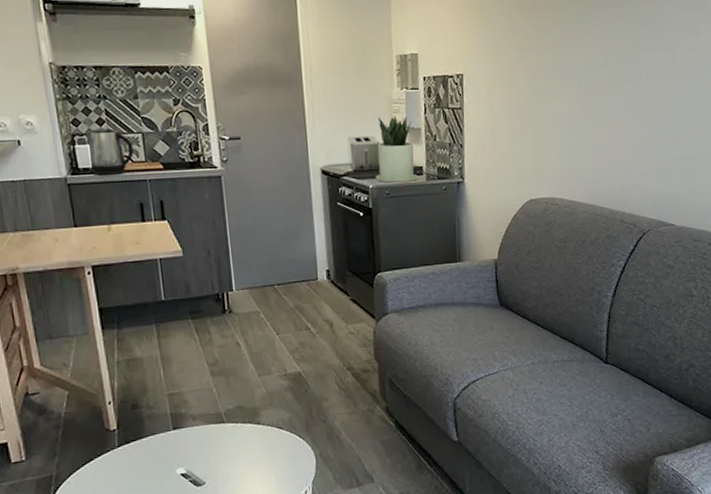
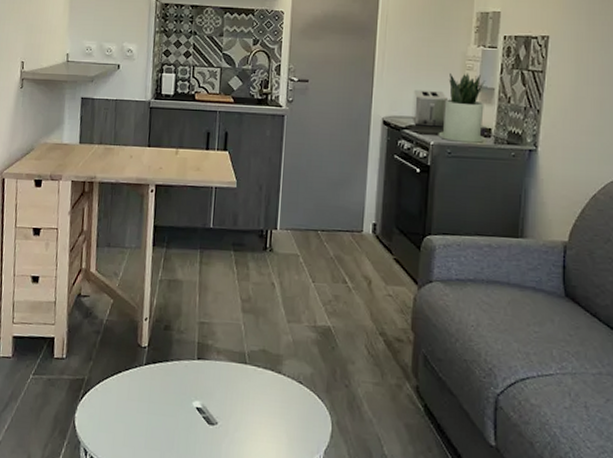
kettle: present [85,128,134,176] -> none [172,60,211,104]

